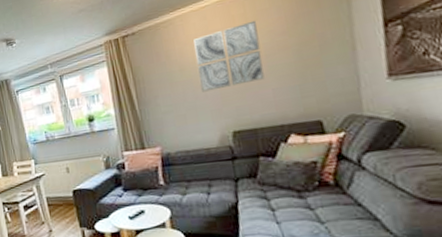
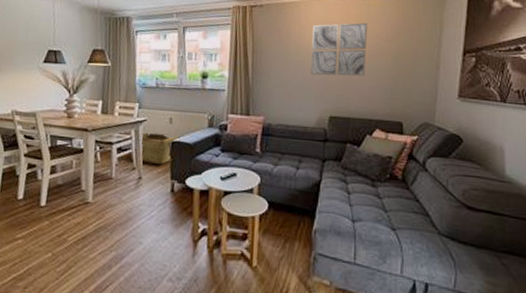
hamper: none [36,183,81,216] -> present [130,132,180,165]

